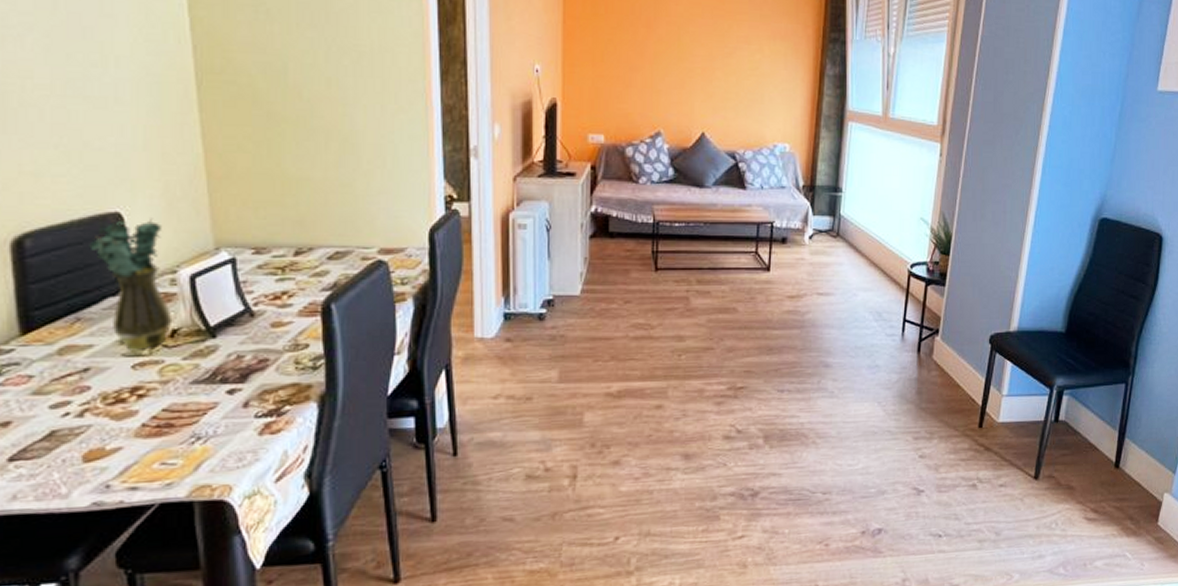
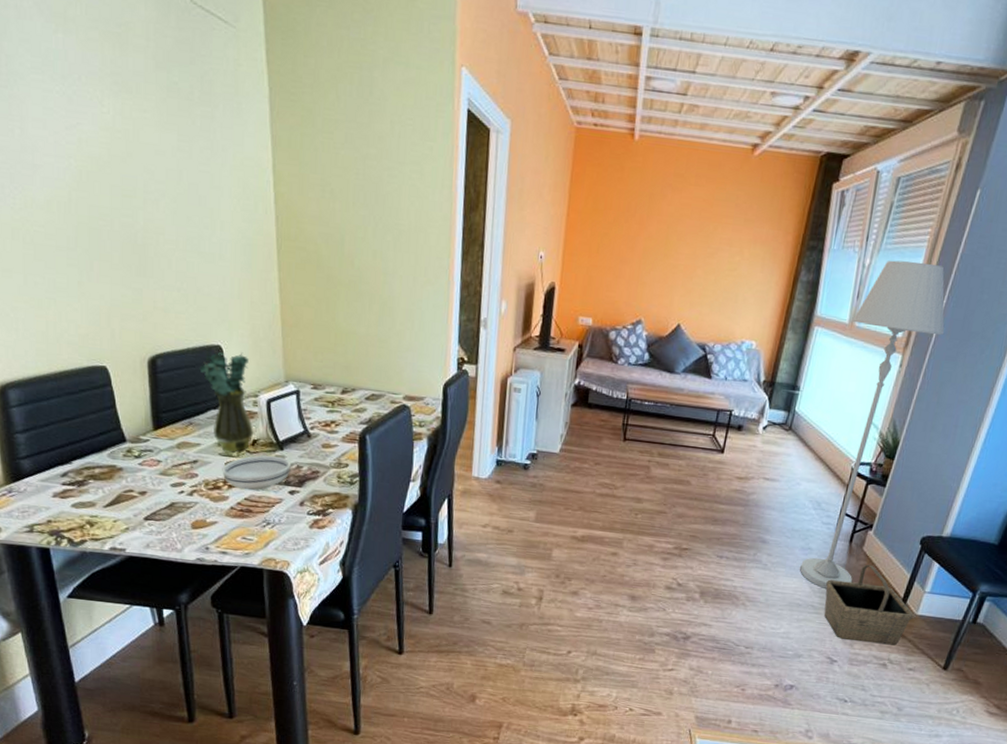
bowl: none [127,346,228,397] -> present [222,455,291,490]
floor lamp: none [870,47,978,409] -> present [800,260,945,589]
basket: none [900,374,995,464] -> present [824,564,914,646]

